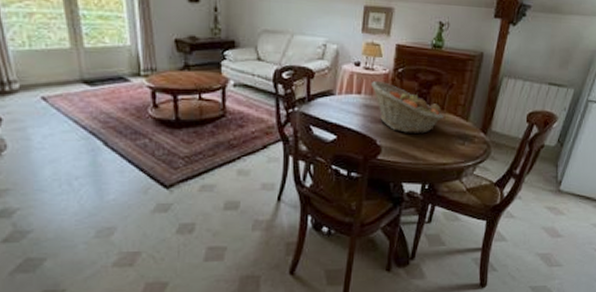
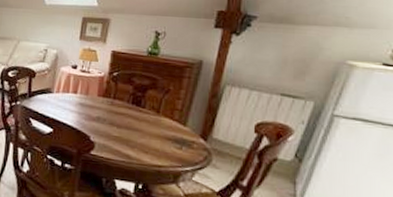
fruit basket: present [370,81,444,134] -> none [86,83,160,134]

